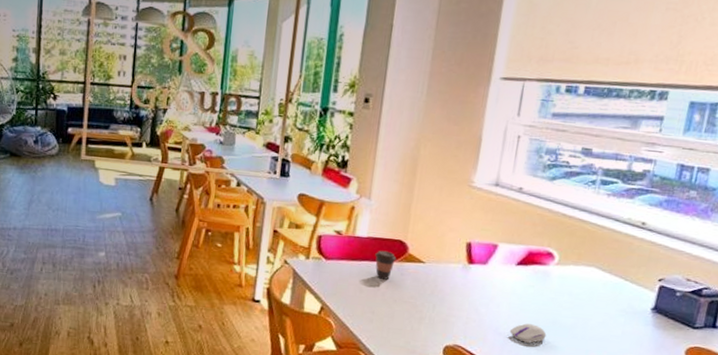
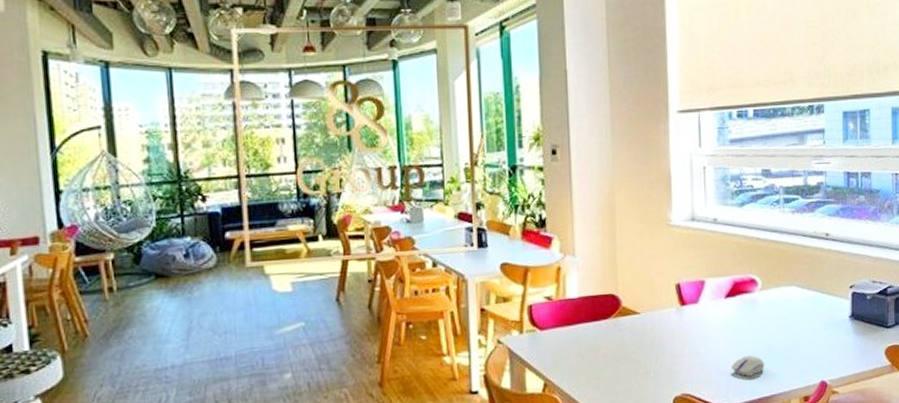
coffee cup: present [375,250,397,280] -> none [589,308,611,340]

